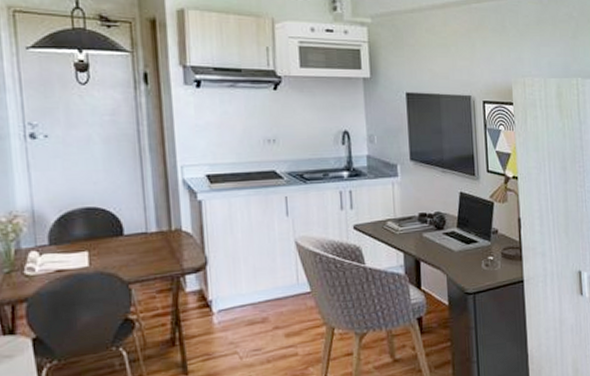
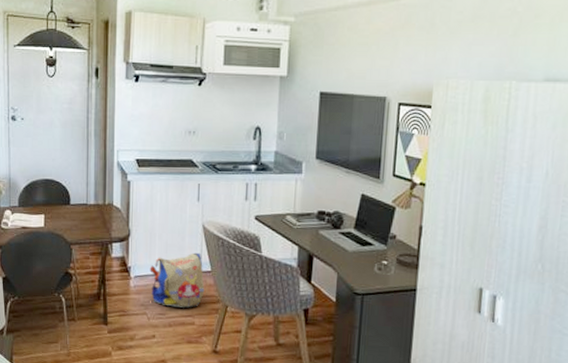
backpack: none [236,273,306,339] -> present [150,252,205,308]

